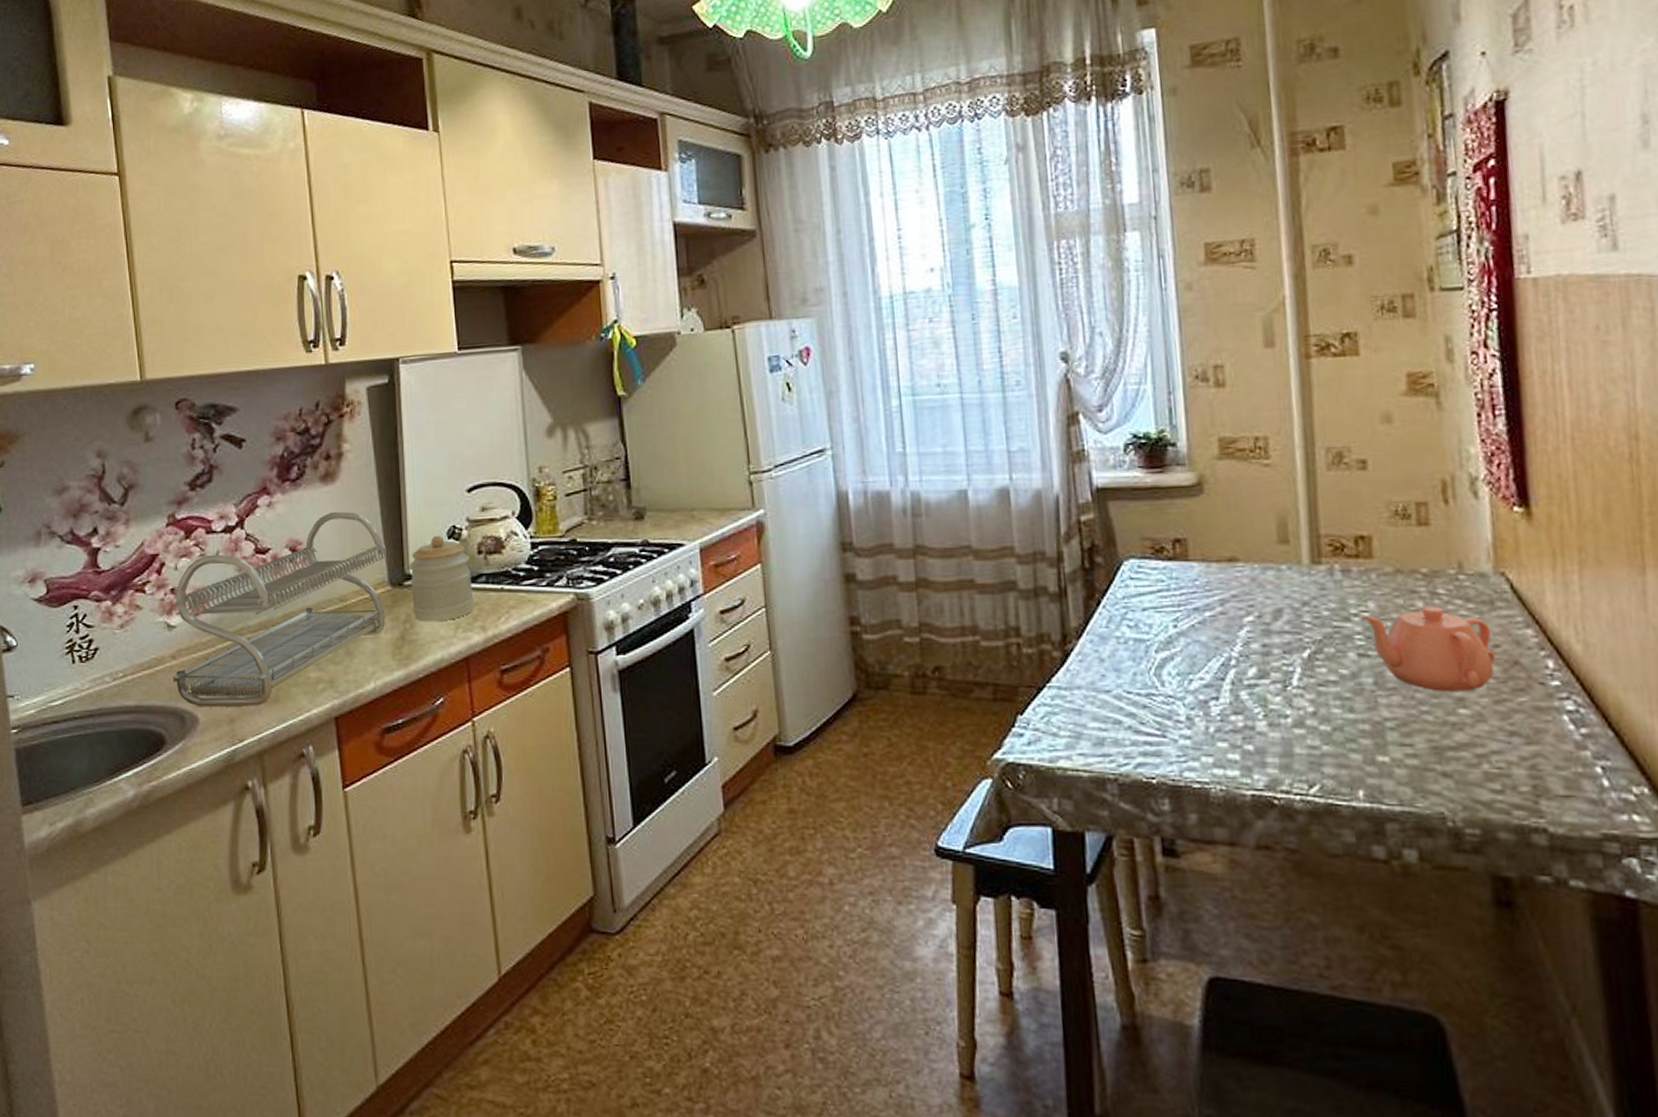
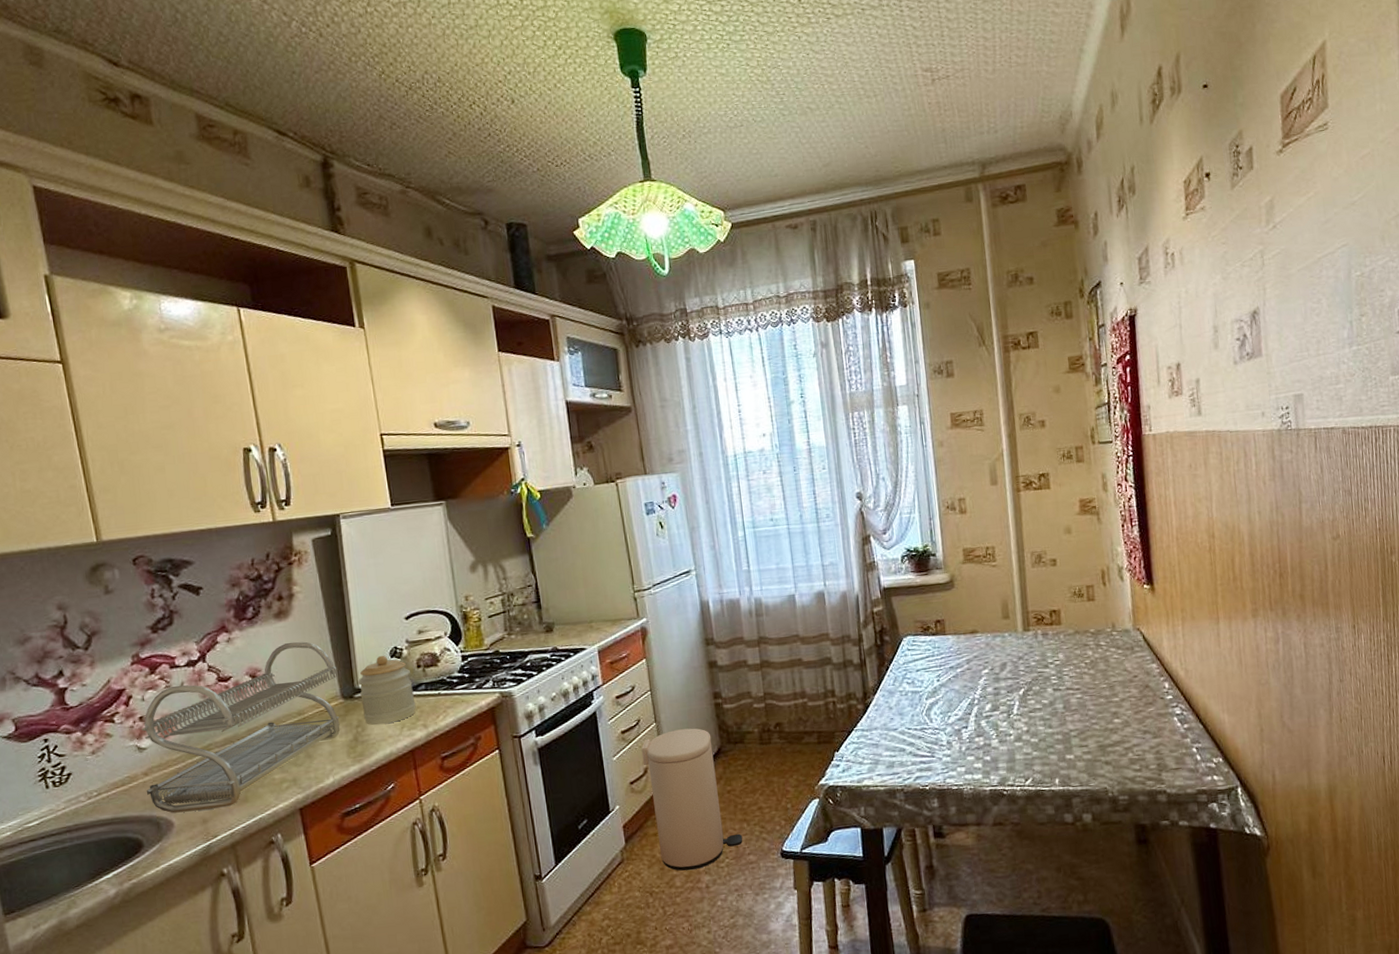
pedal bin: none [750,662,883,856] -> present [641,728,743,871]
teapot: present [1361,605,1495,692] -> none [1055,653,1135,709]

